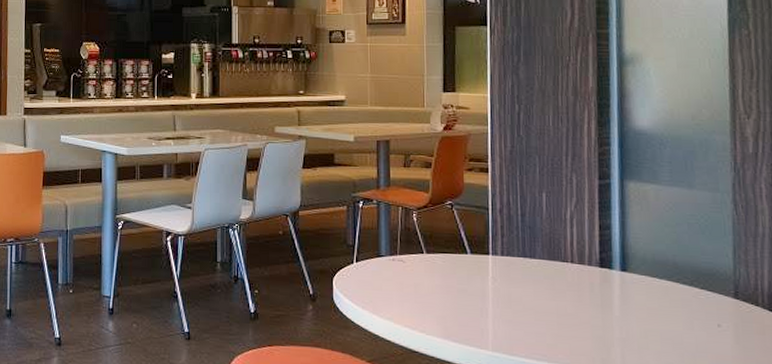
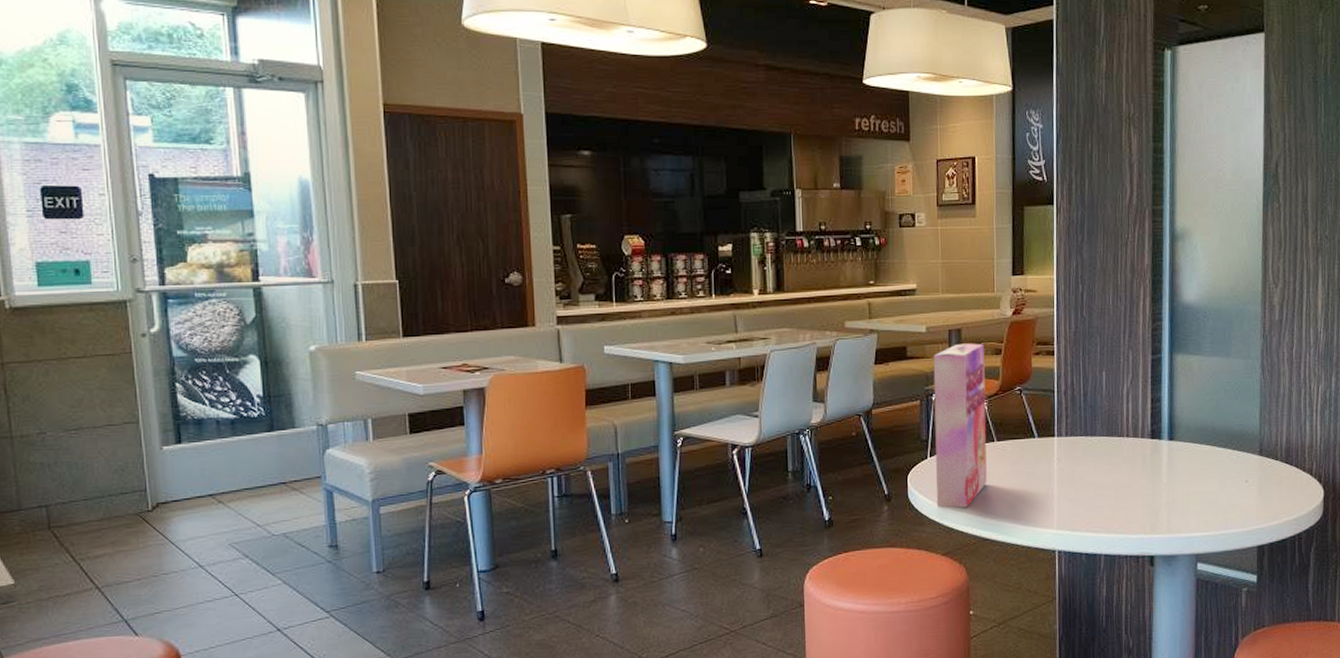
cereal box: none [360,154,416,318] -> present [933,343,987,508]

